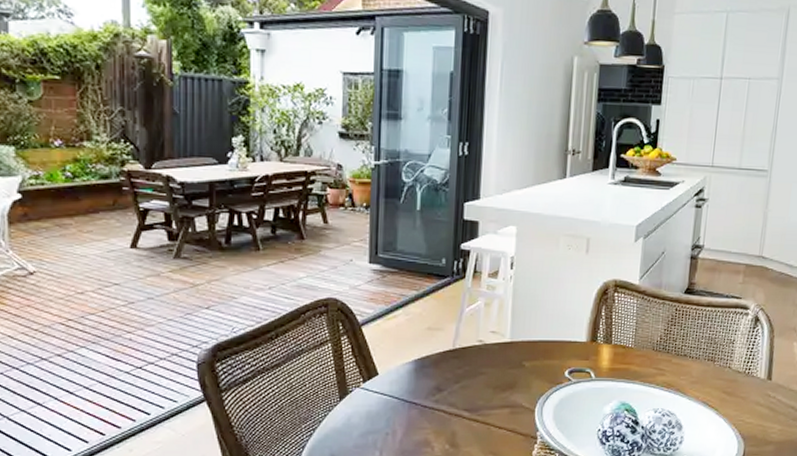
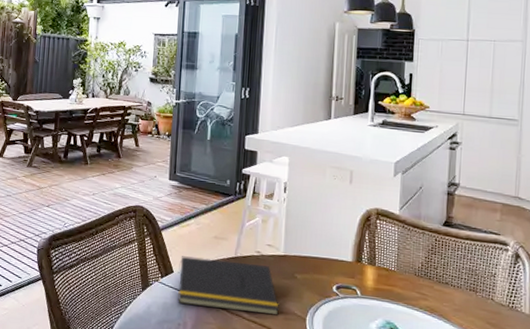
notepad: none [383,354,505,411] -> present [177,256,279,316]

